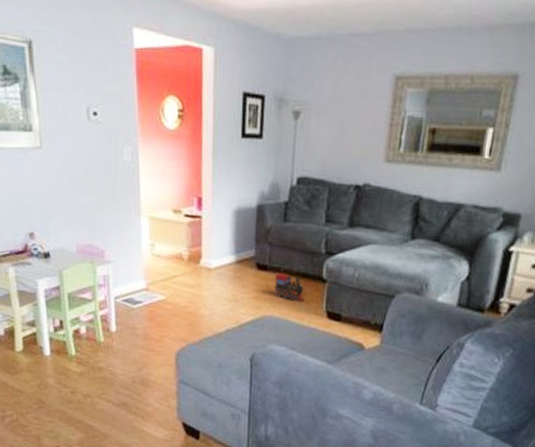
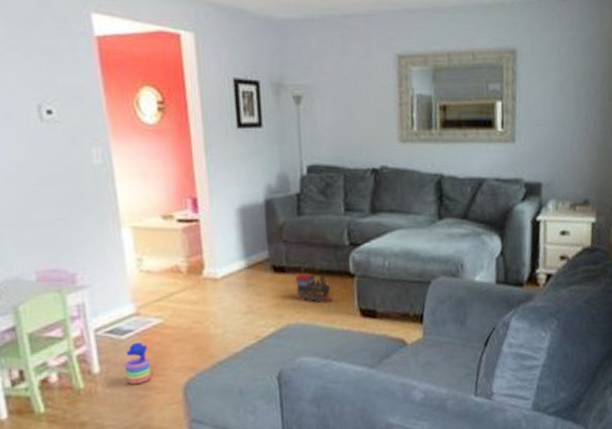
stacking toy: none [134,311,153,346] -> present [125,341,151,385]

